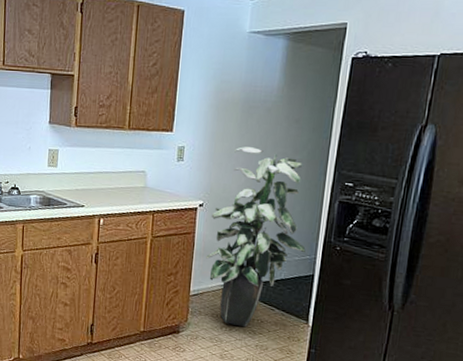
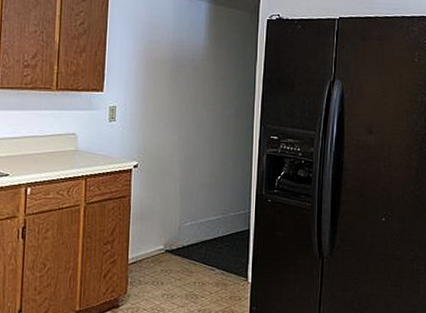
indoor plant: present [206,147,306,328] -> none [143,105,240,293]

